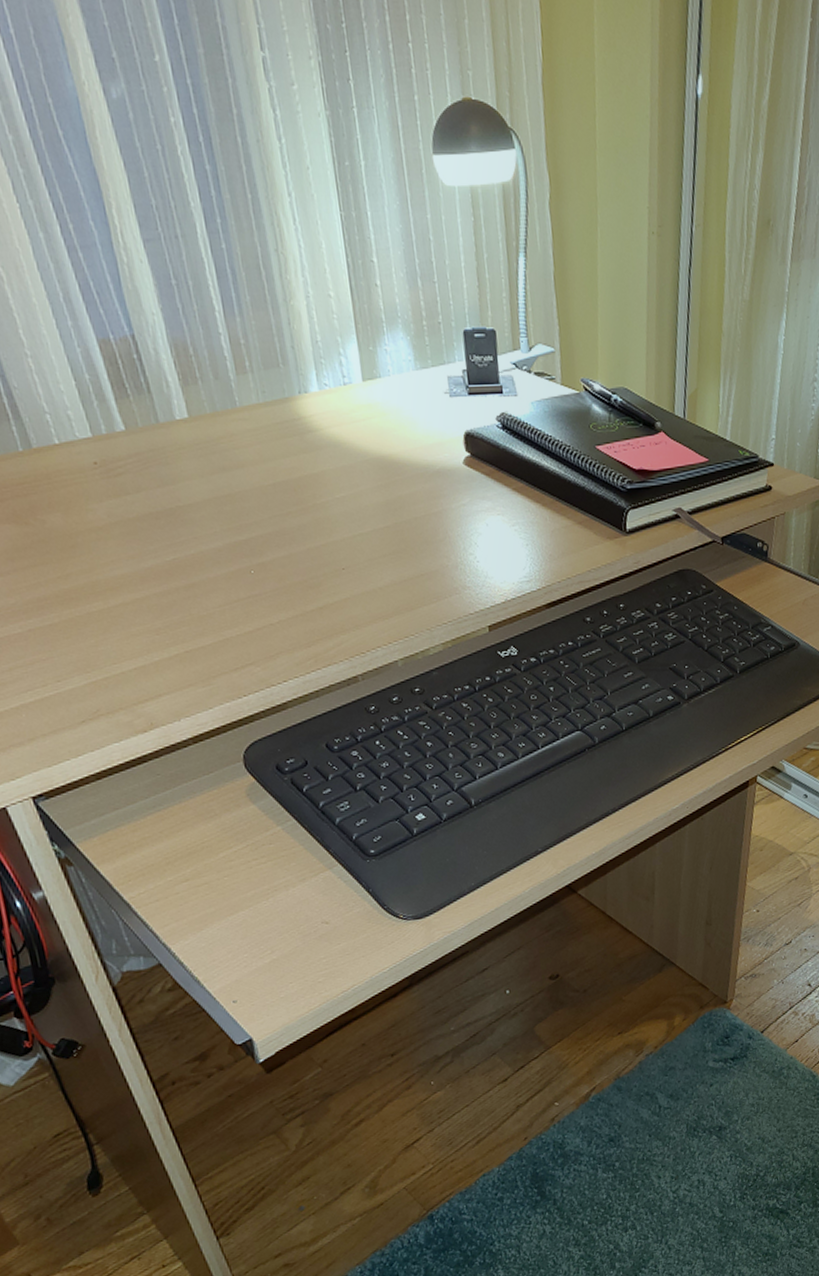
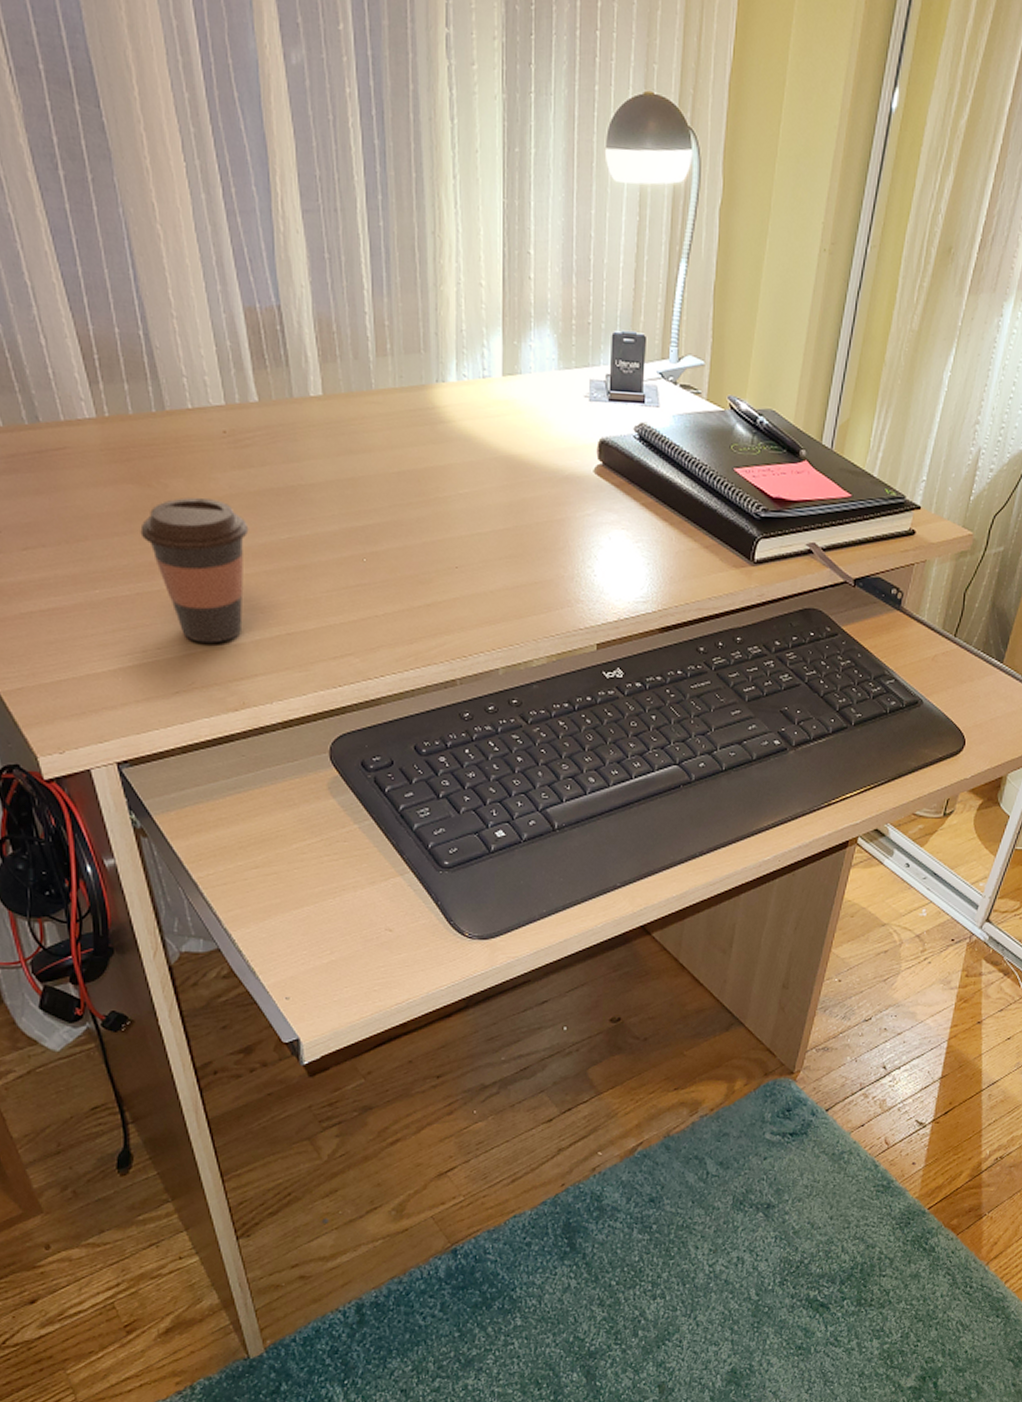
coffee cup: none [23,530,140,671] -> present [140,498,249,644]

